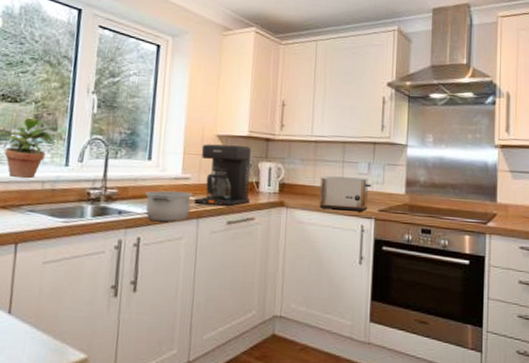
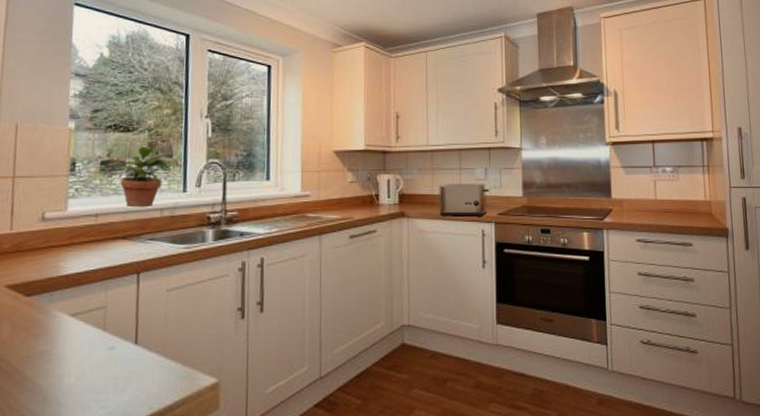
cooking pot: present [145,190,193,223] -> none [266,209,314,241]
coffee maker: present [194,144,251,207] -> none [315,160,370,221]

